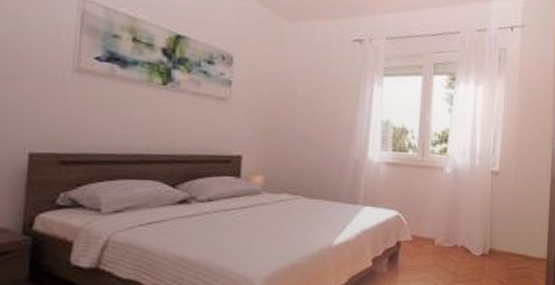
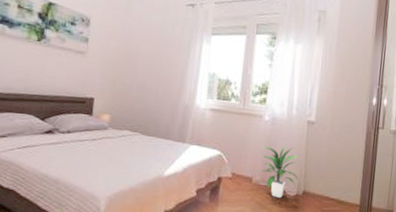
indoor plant: none [443,200,485,260] -> present [261,146,299,199]

